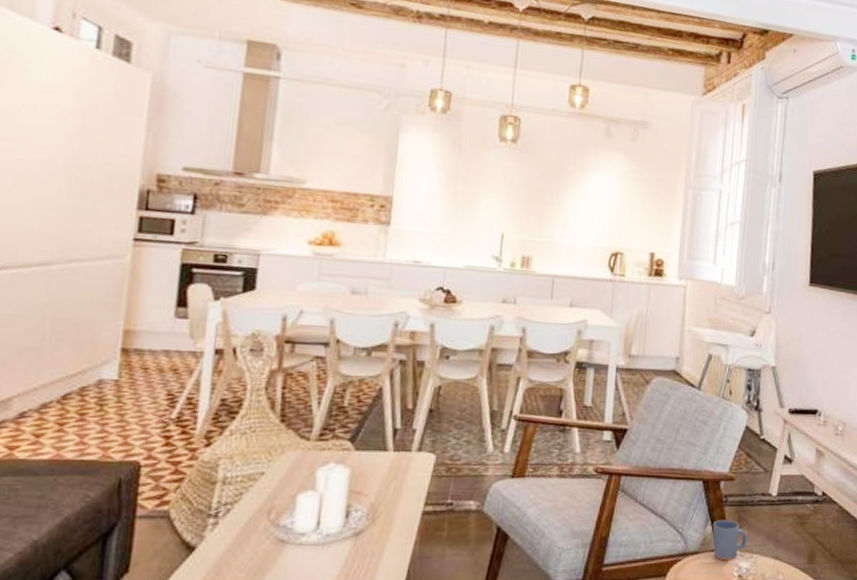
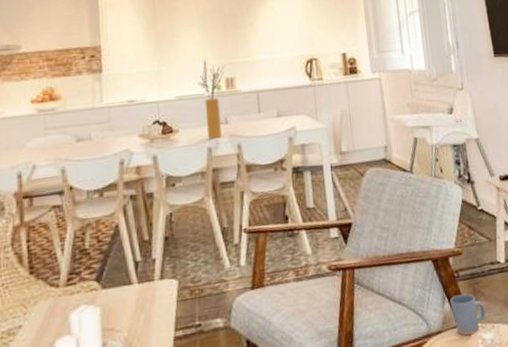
vase: none [492,239,523,318] -> present [200,65,225,140]

